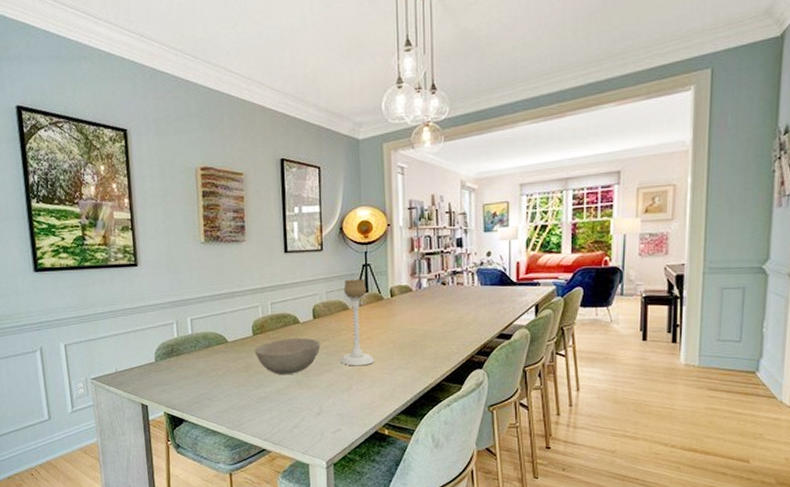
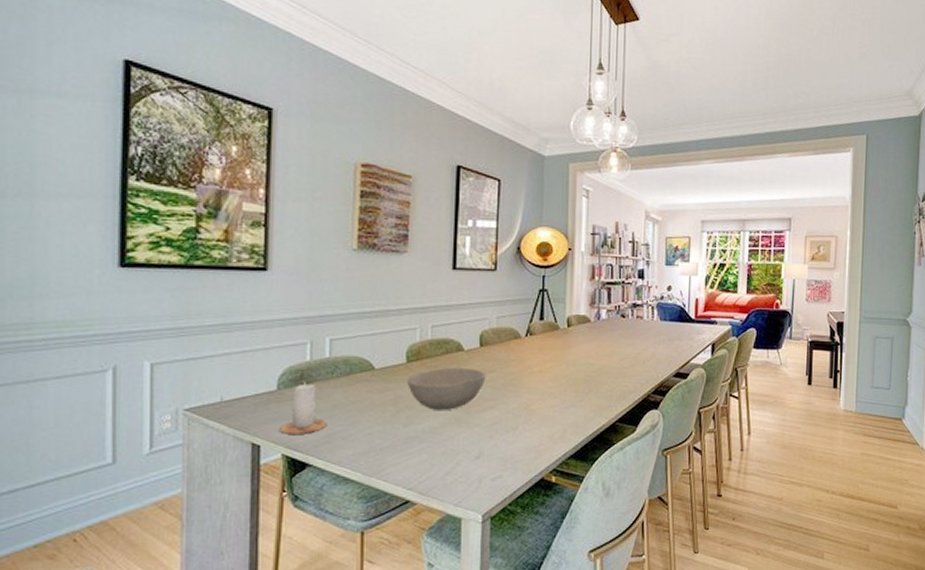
candle: none [160,355,196,396] -> present [280,382,327,434]
candle holder: present [339,278,375,366] -> none [506,304,546,403]

